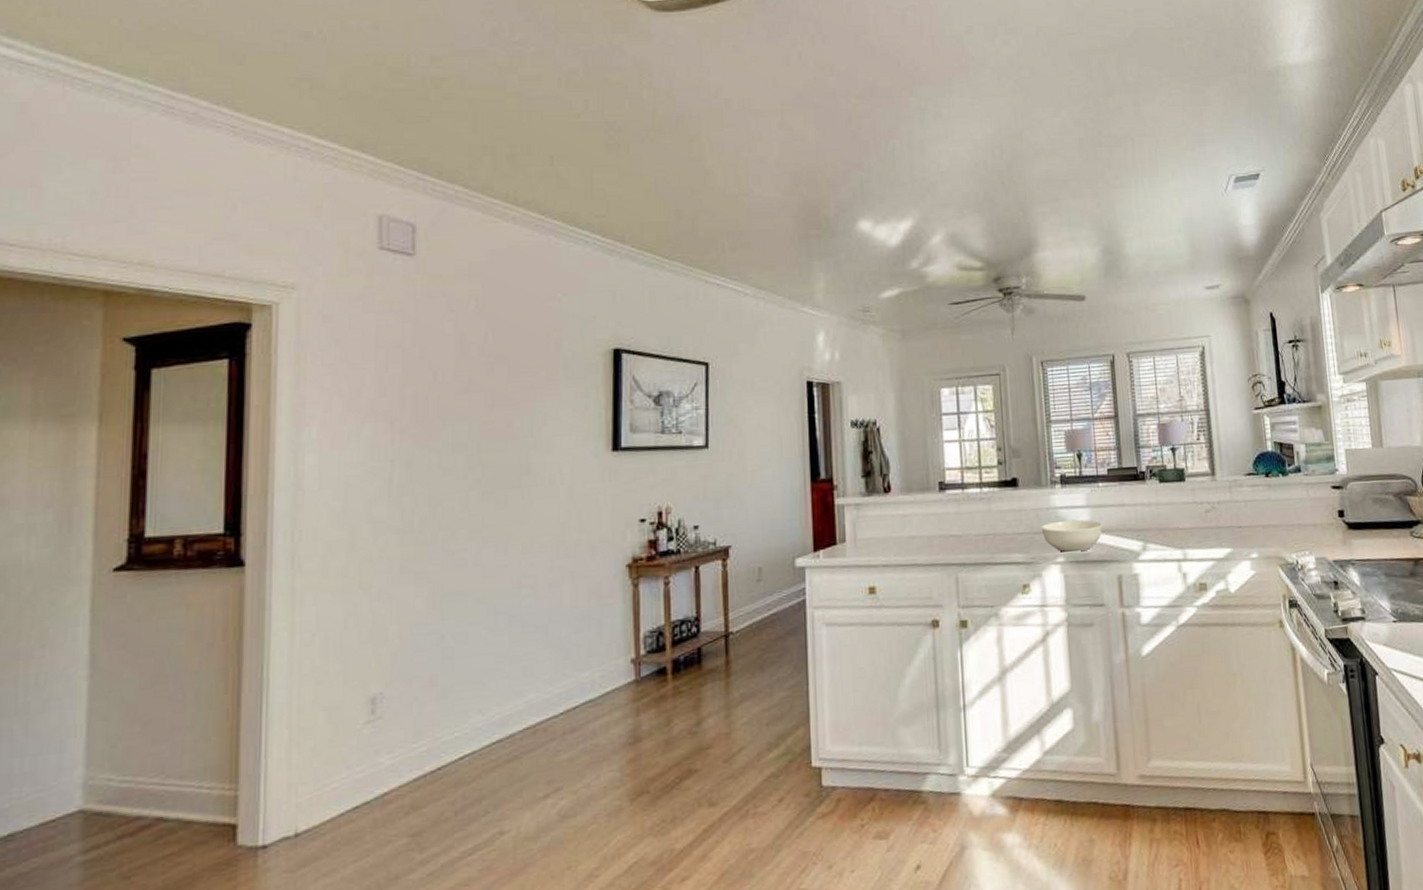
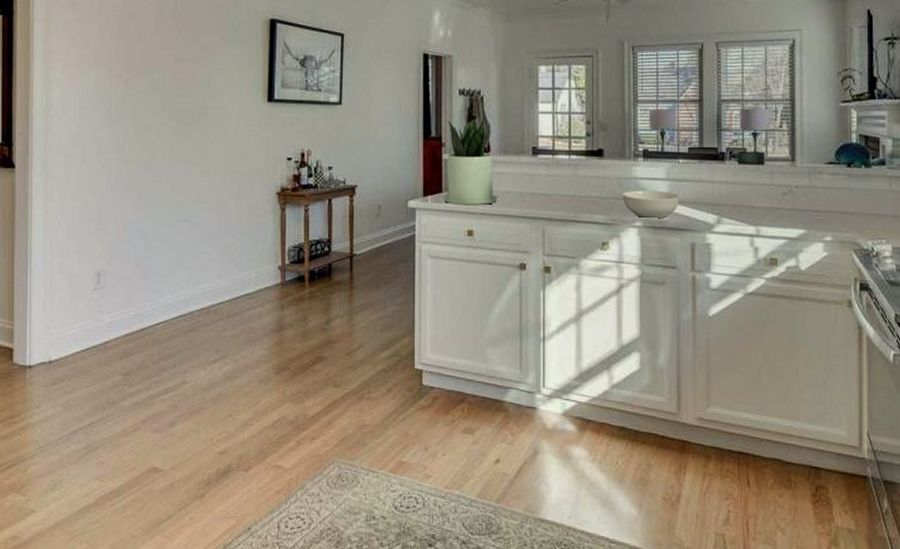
planter: none [837,454,903,559] -> present [443,119,499,206]

